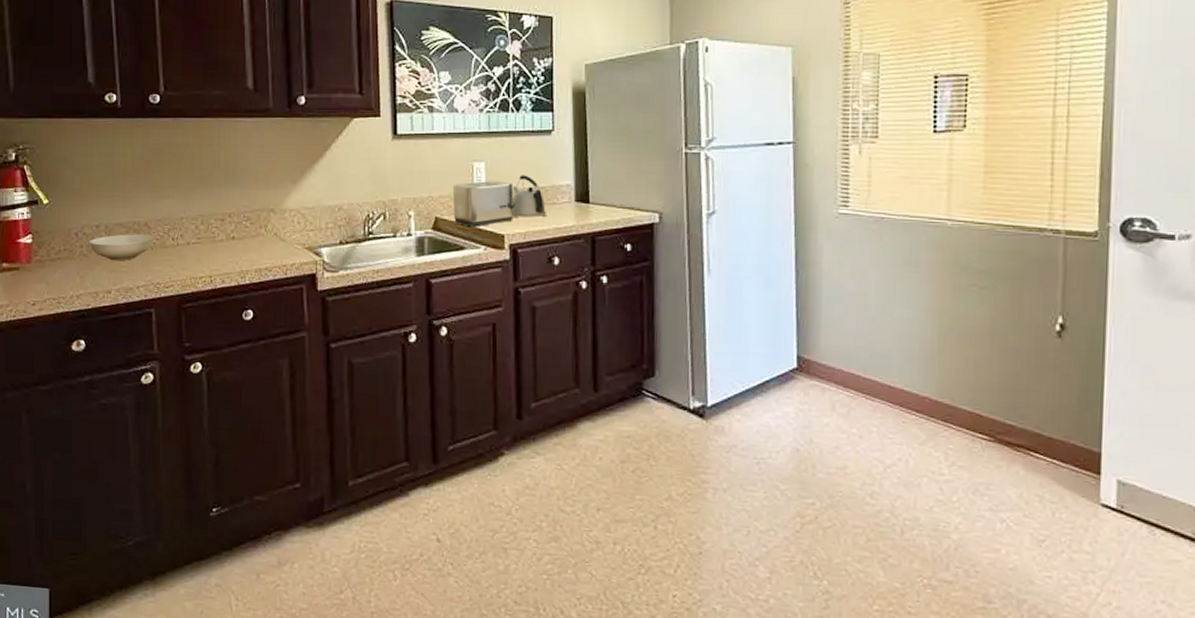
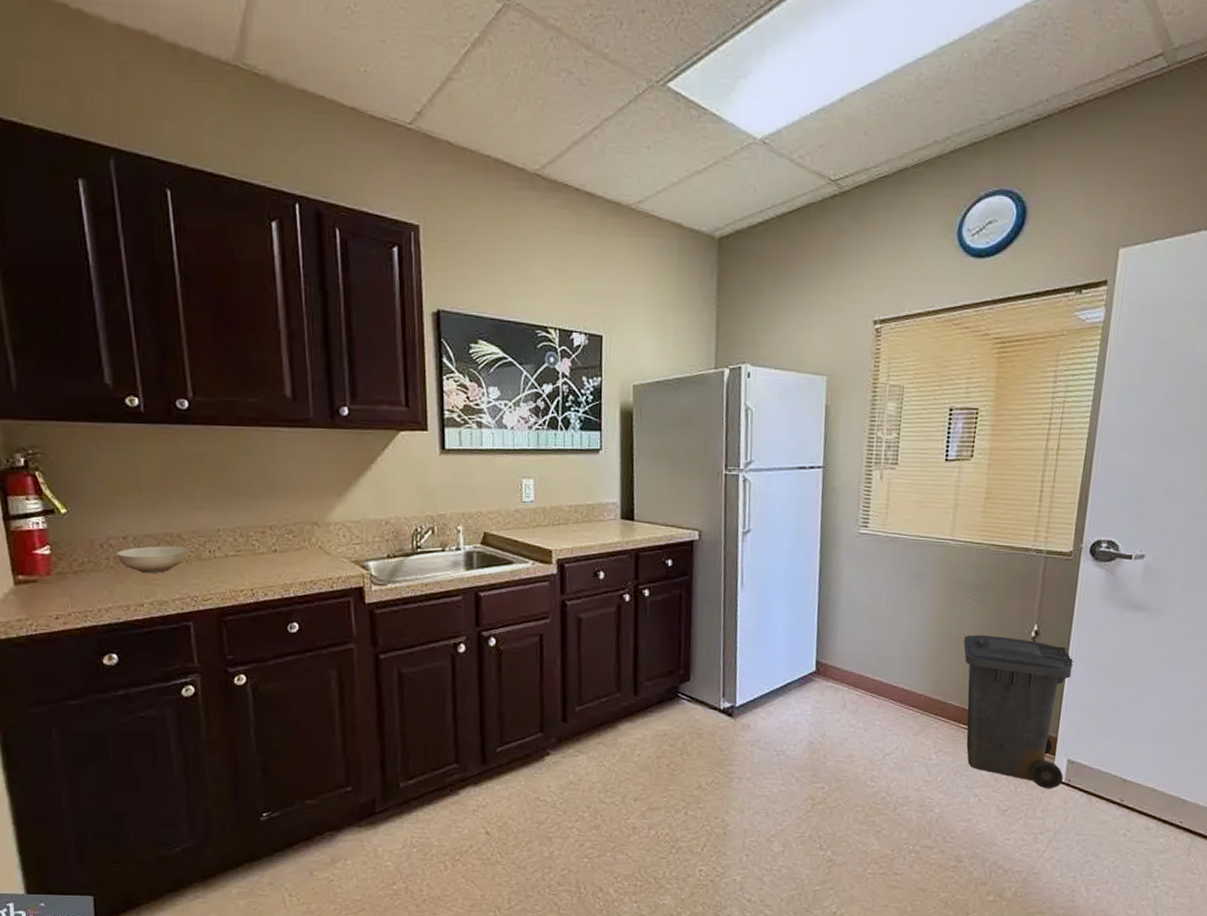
toaster: present [452,180,515,227] -> none [501,496,563,542]
kettle: present [512,175,546,219] -> none [559,492,593,535]
recycling bin: none [972,327,1115,517] -> present [963,634,1074,789]

